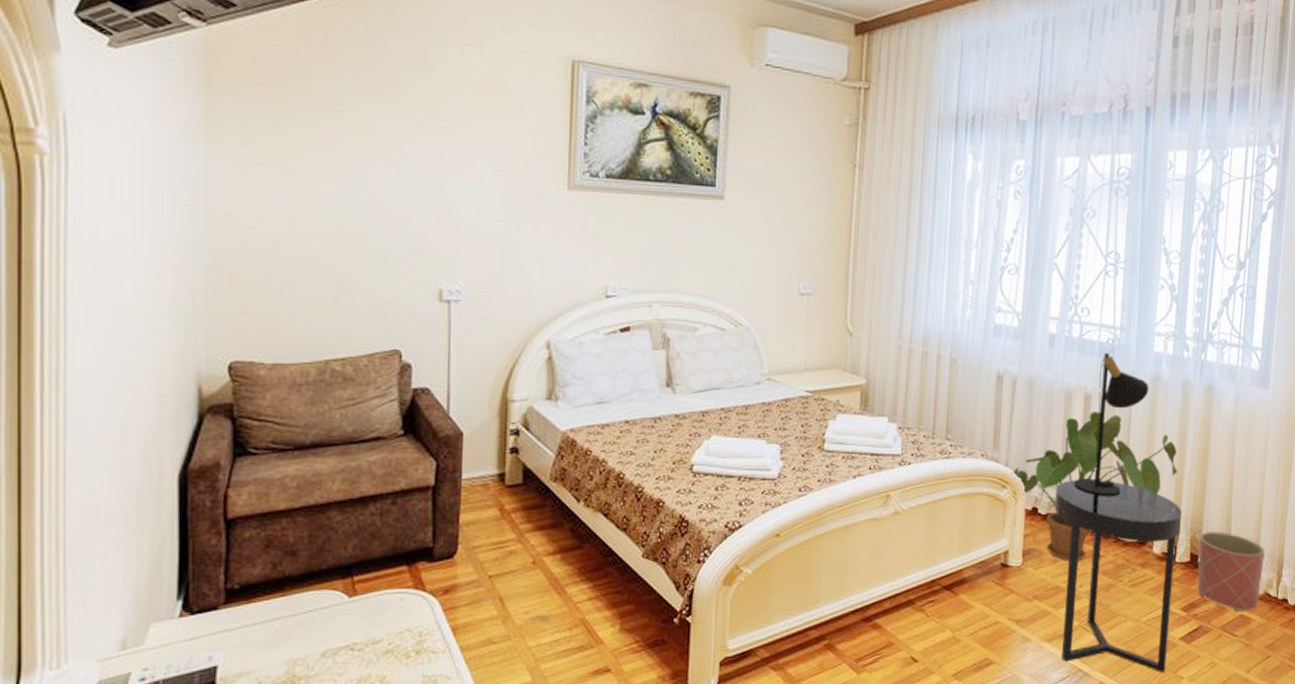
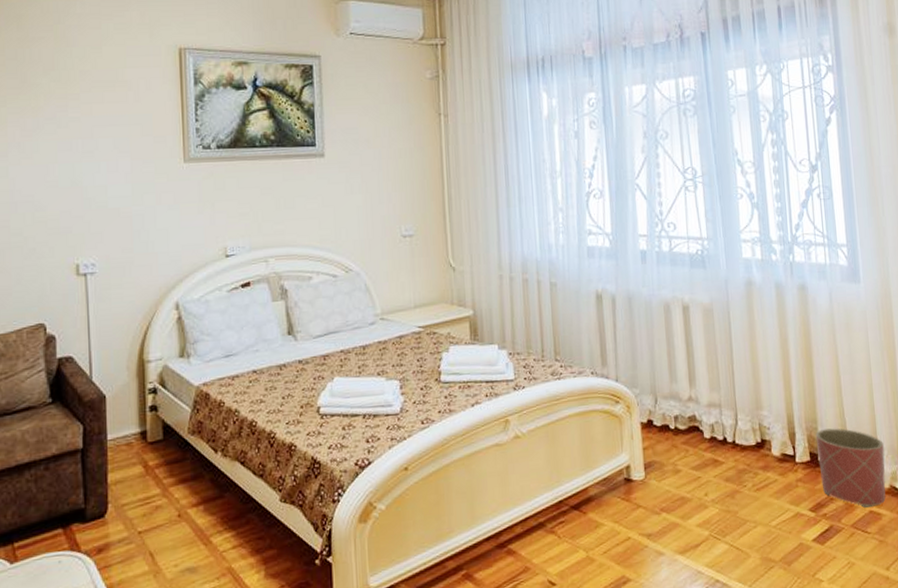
house plant: present [1011,411,1178,561] -> none [622,320,784,471]
side table: present [1054,480,1182,673] -> none [667,388,804,577]
table lamp: present [1074,352,1149,496] -> none [684,263,744,403]

